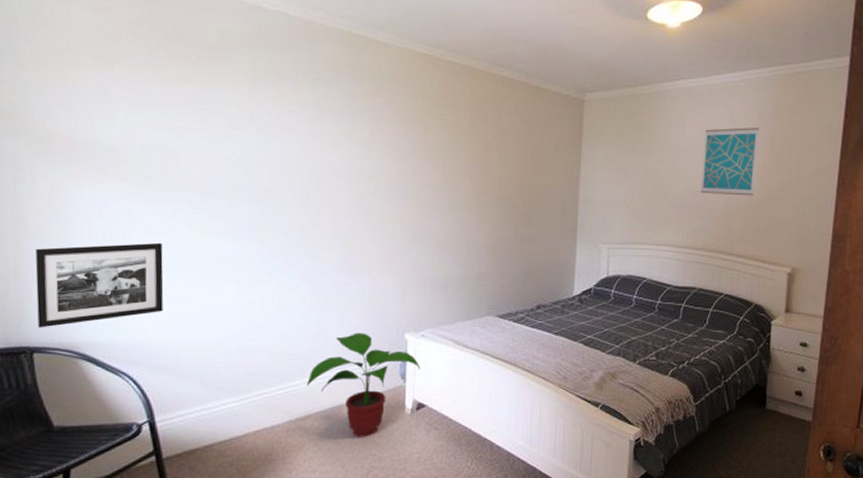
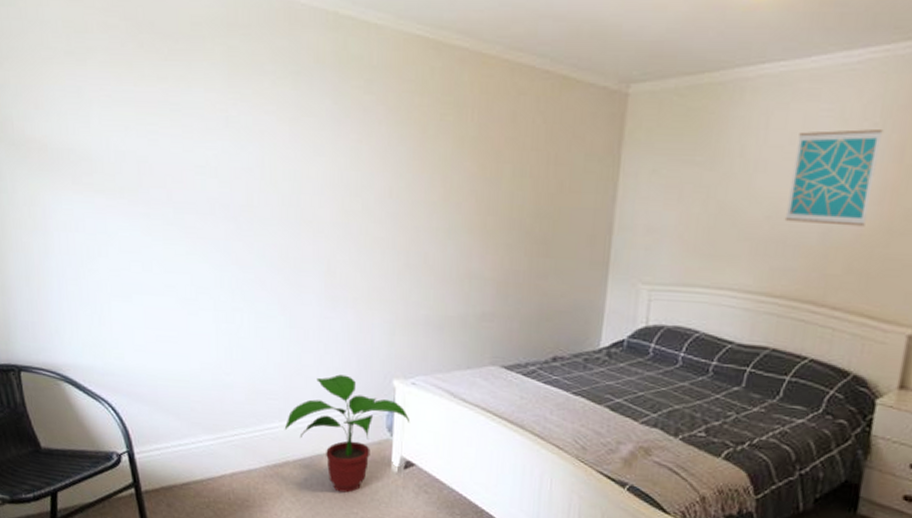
picture frame: present [35,242,164,328] -> none [19,261,140,347]

